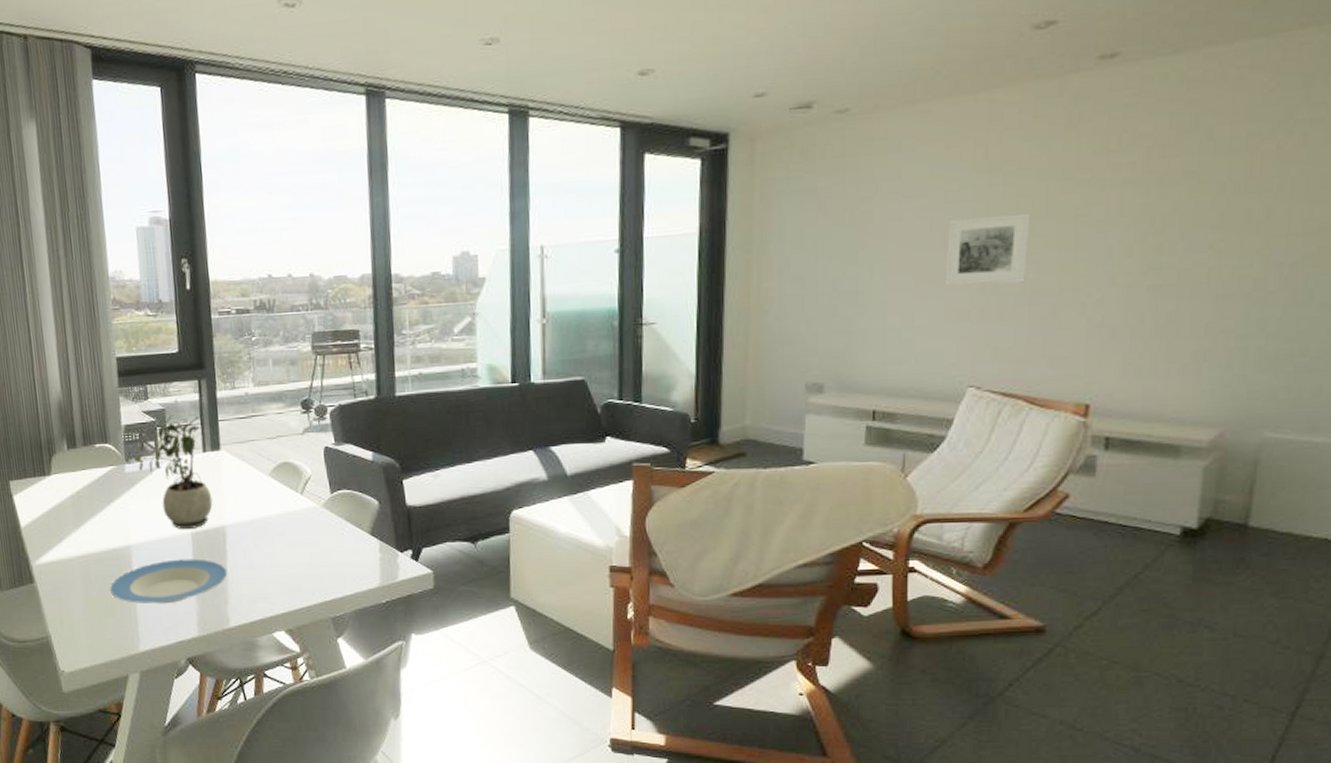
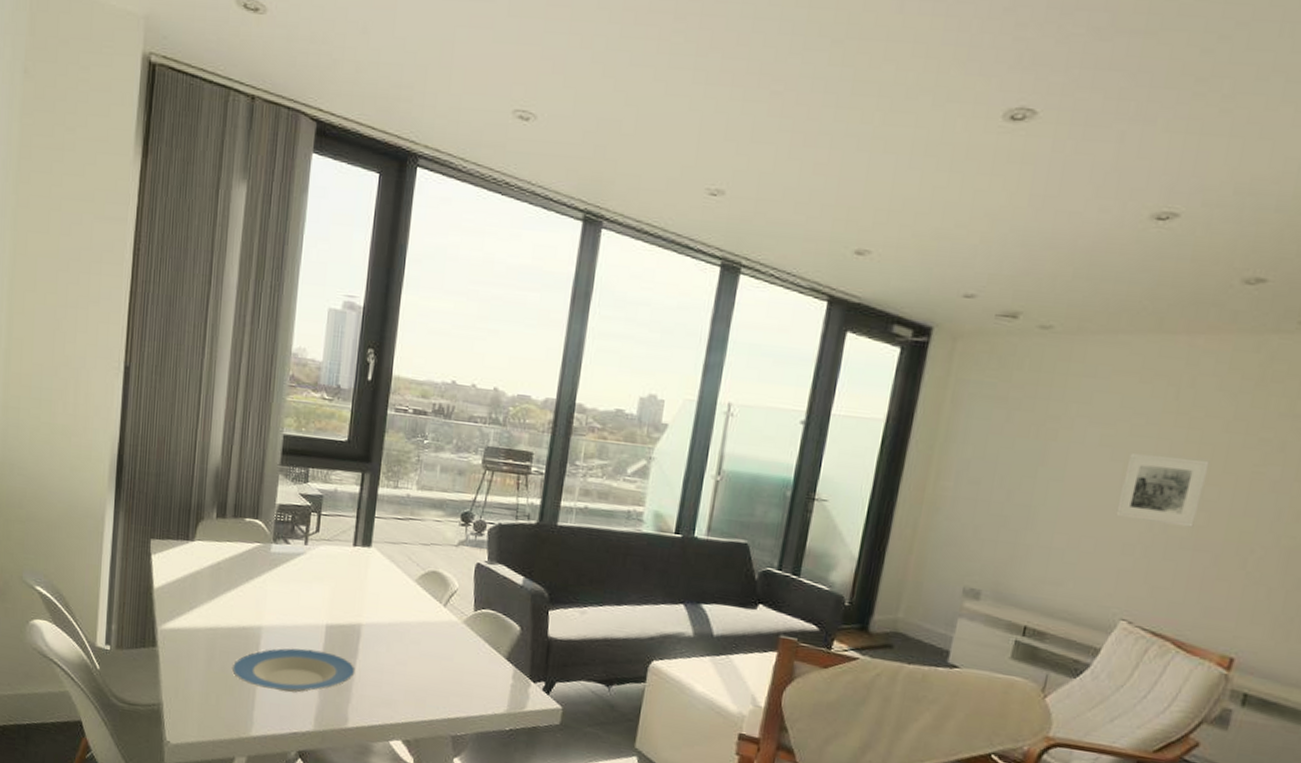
potted plant: present [134,414,213,530] -> none [282,502,358,622]

